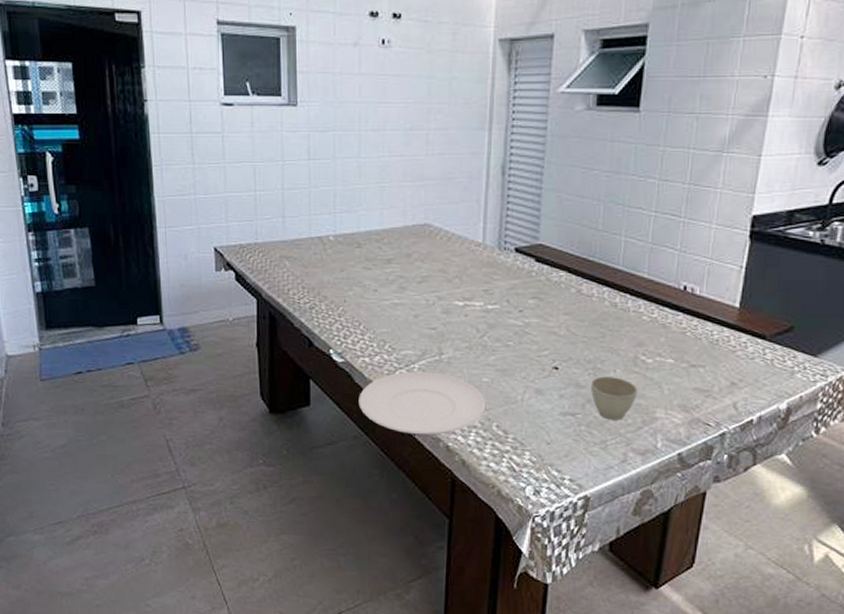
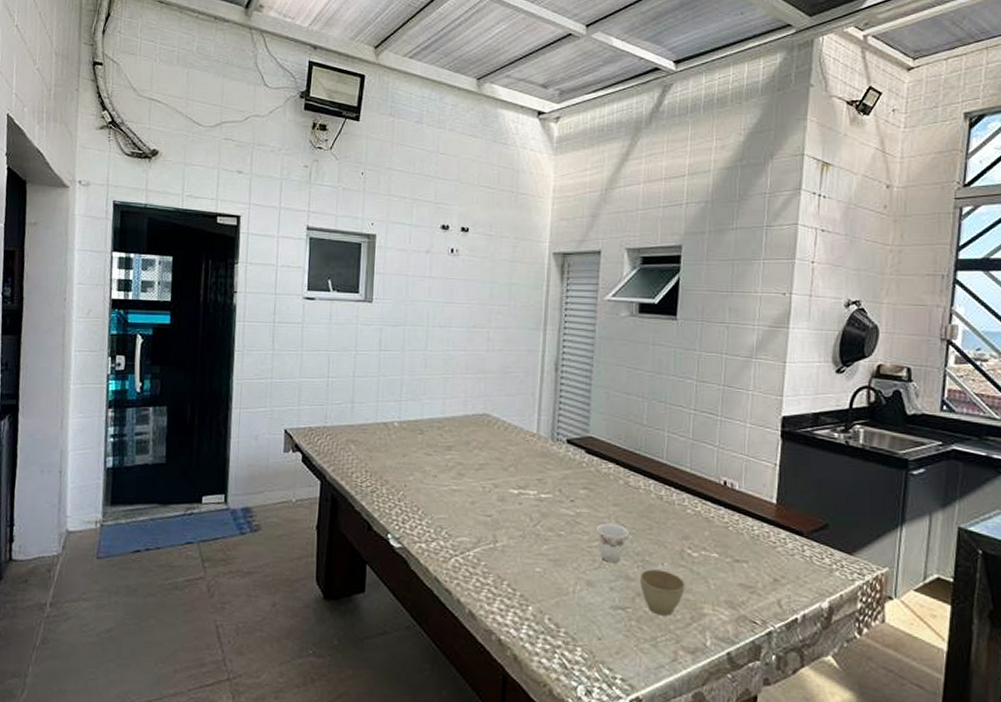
plate: present [359,371,487,436] -> none [413,558,539,628]
teacup: none [545,332,585,372] -> present [596,523,634,564]

